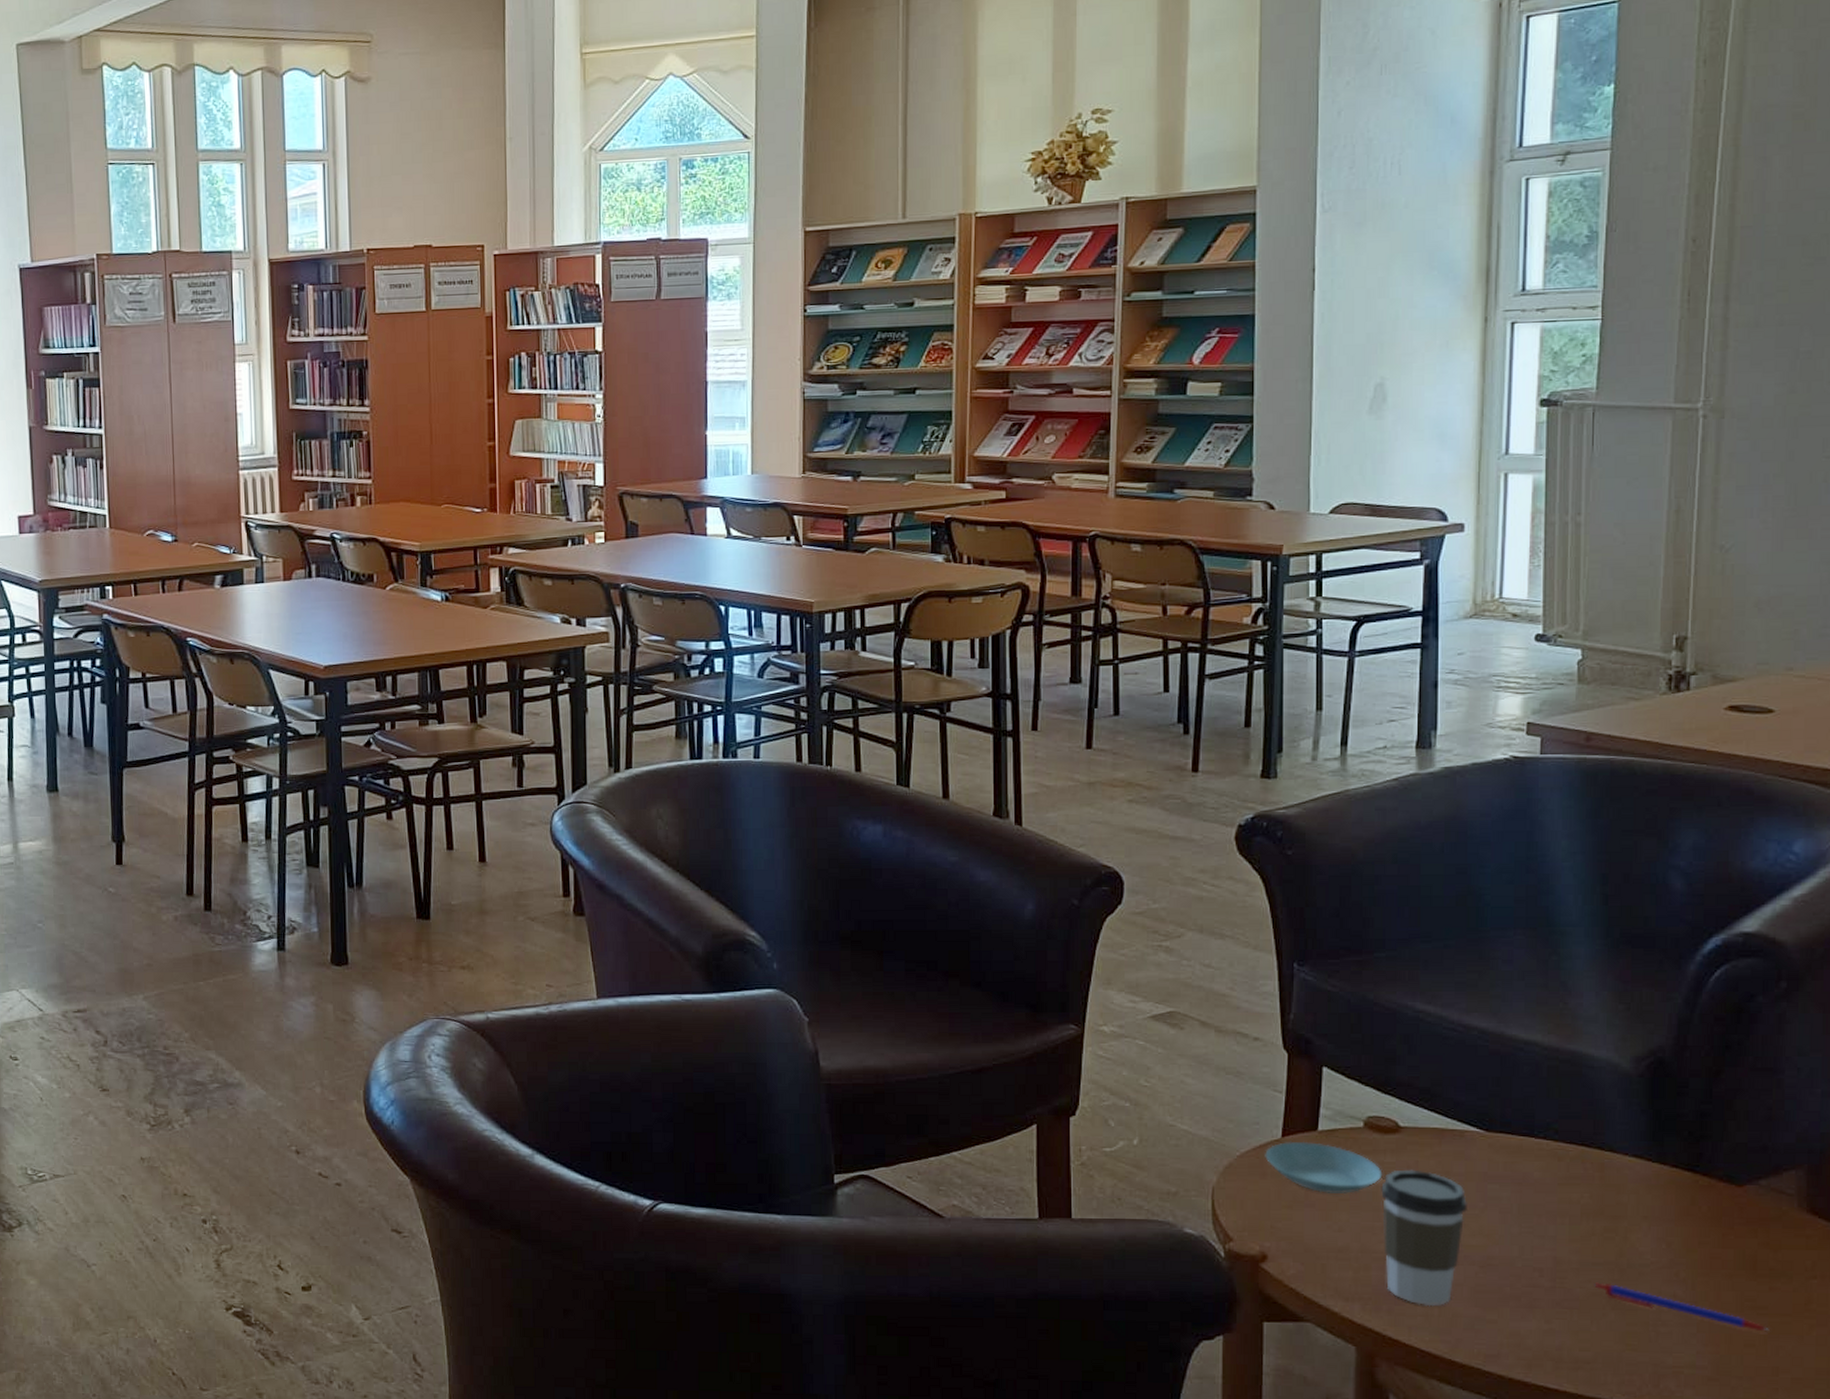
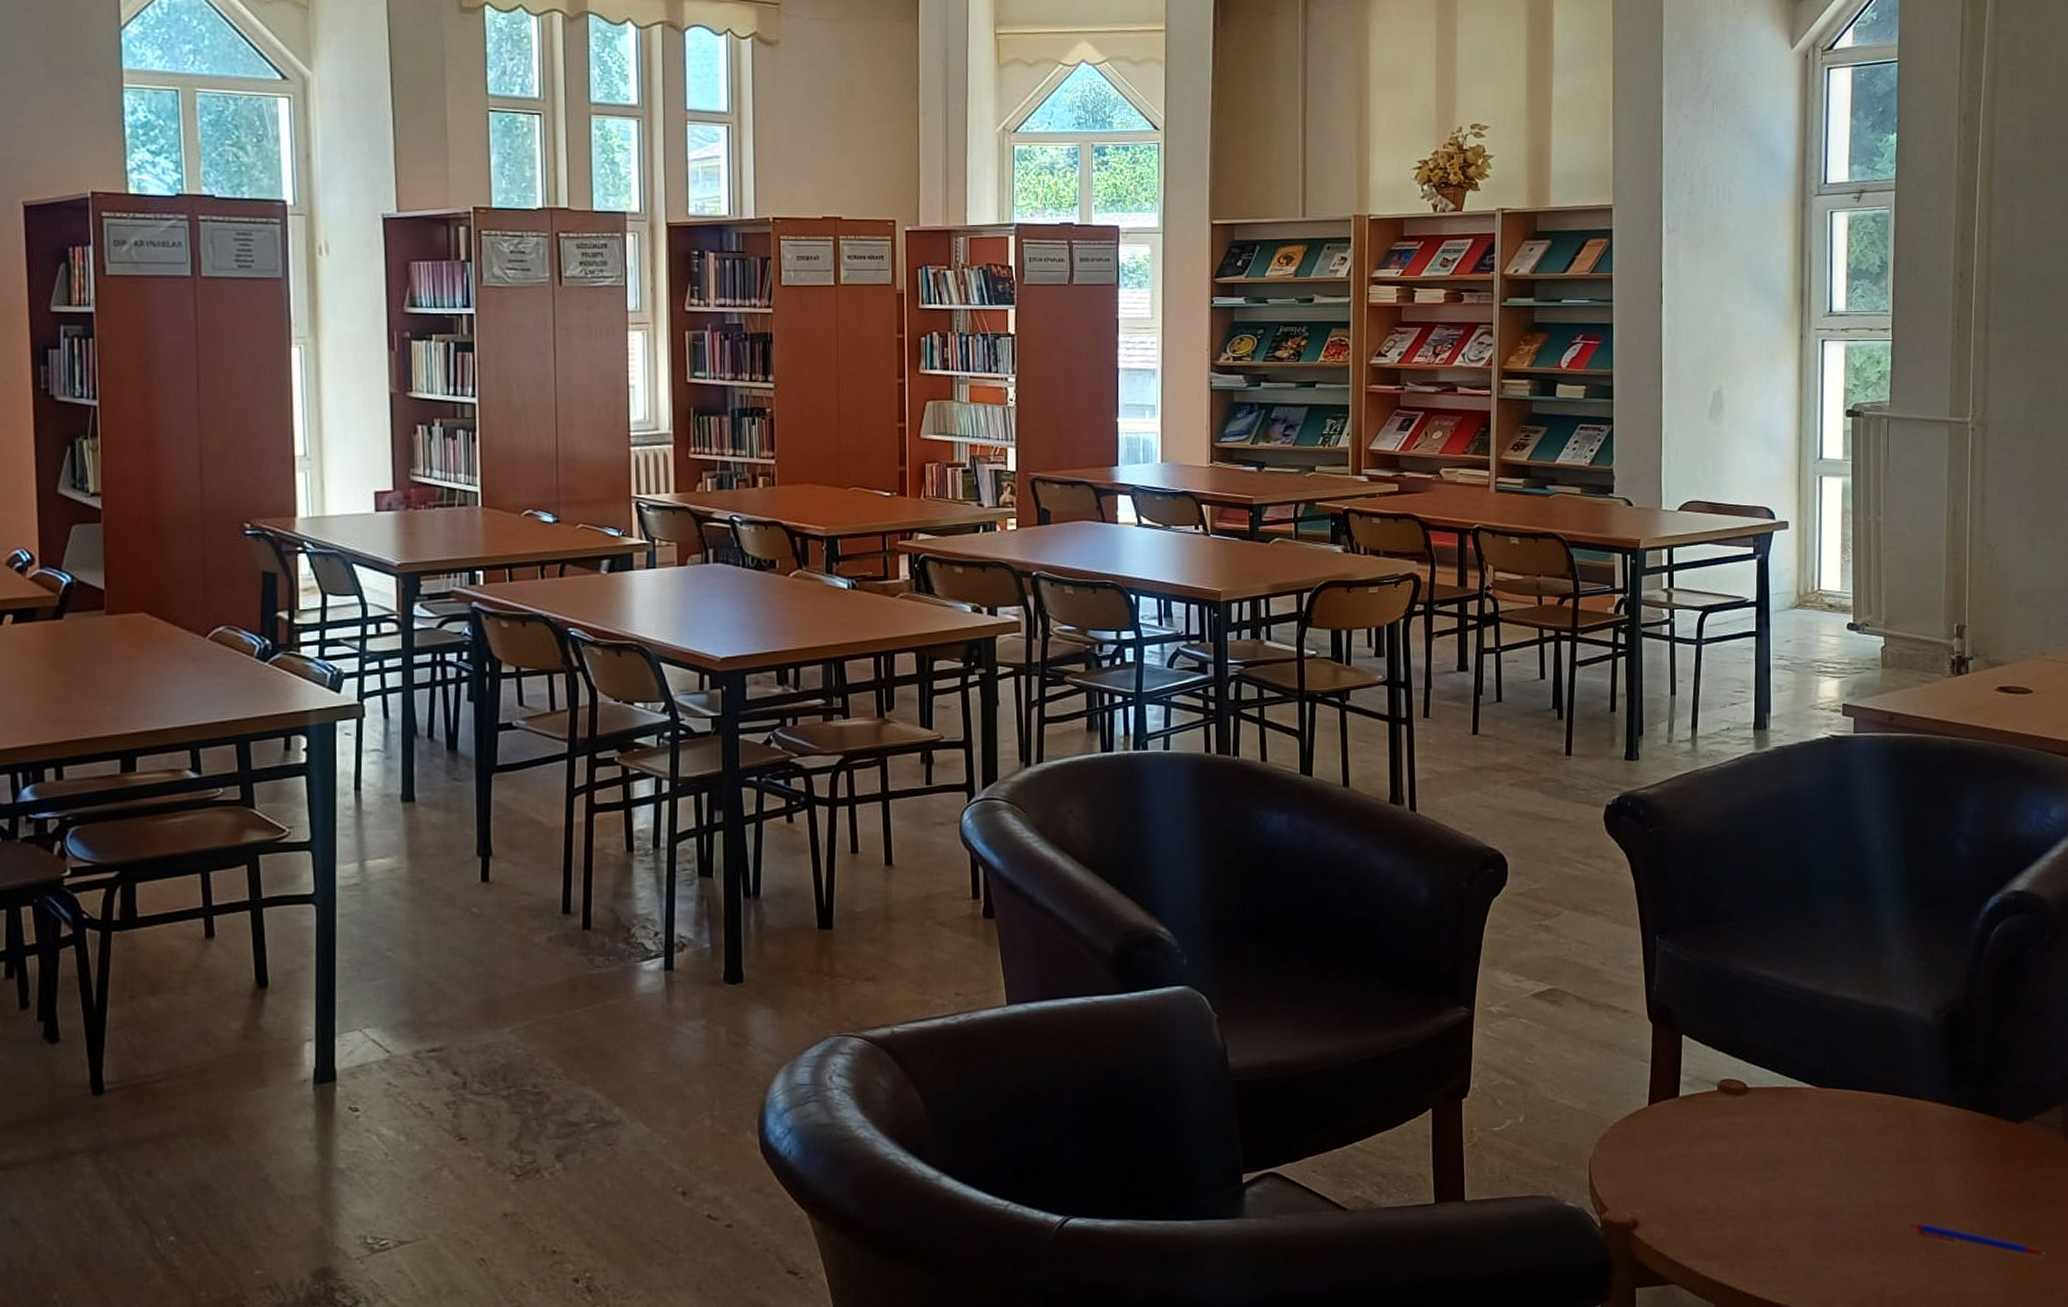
saucer: present [1265,1141,1383,1193] -> none [1634,1108,1734,1157]
coffee cup: present [1381,1169,1468,1307] -> none [1733,1128,1806,1259]

